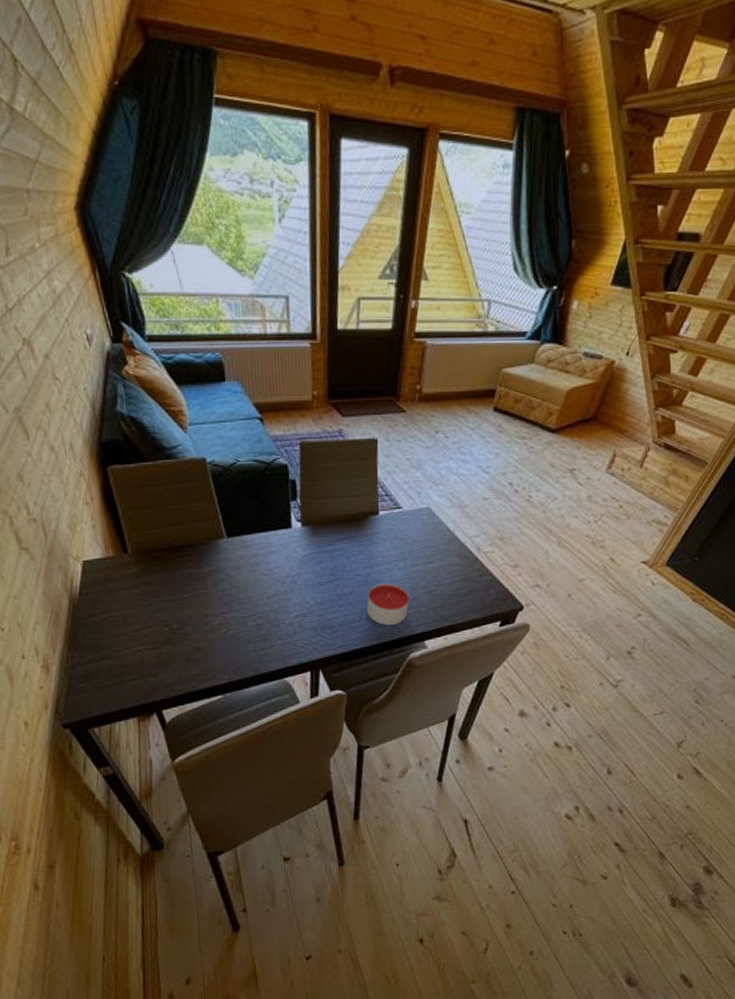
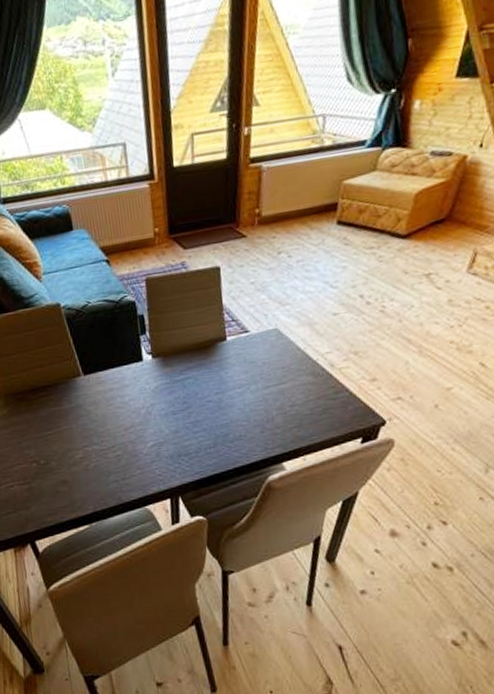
candle: present [366,583,409,625] -> none [220,406,264,449]

